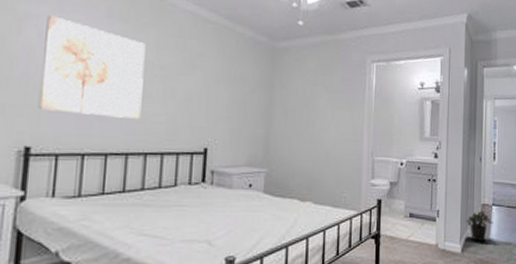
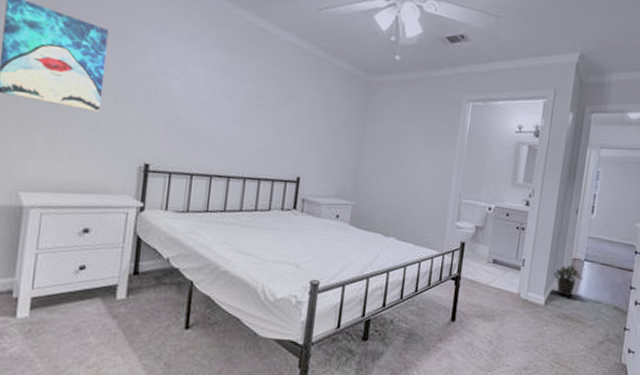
wall art: present [38,15,146,119] -> none [156,44,249,145]

